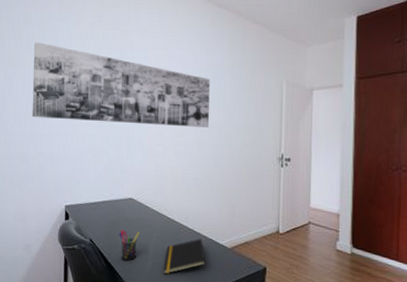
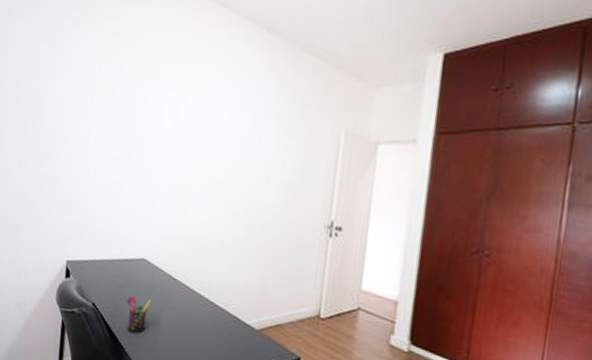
wall art: present [32,41,210,127] -> none [35,62,250,181]
notepad: present [163,239,206,274] -> none [175,315,228,354]

